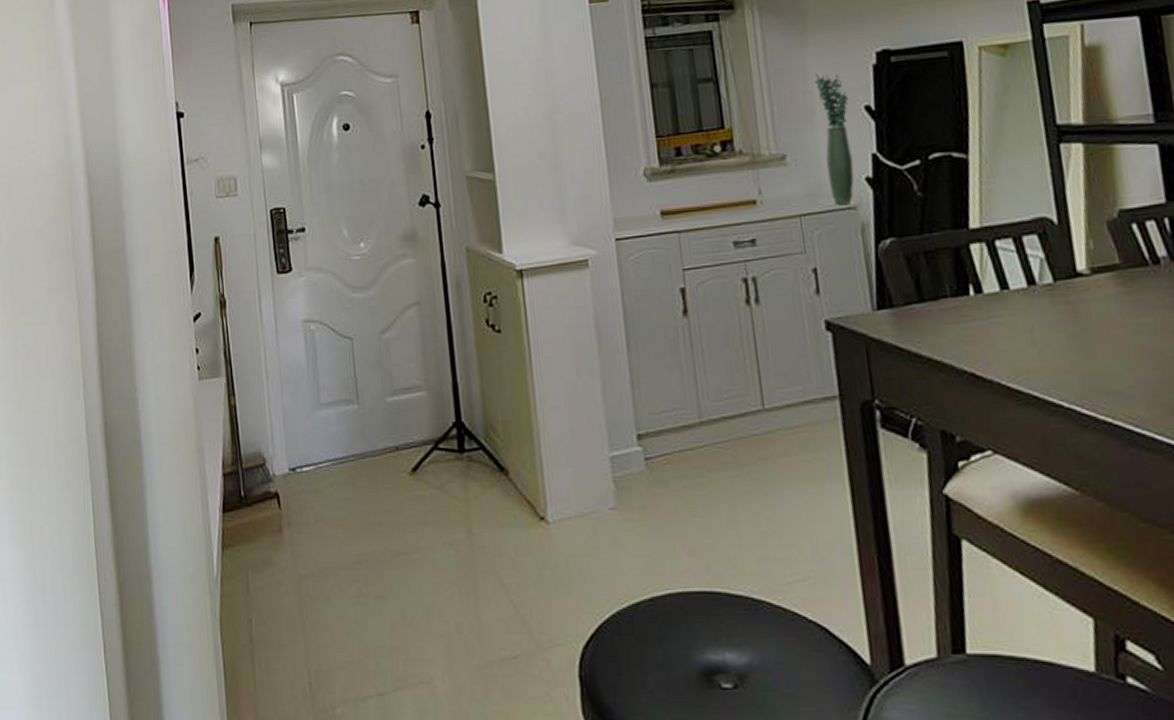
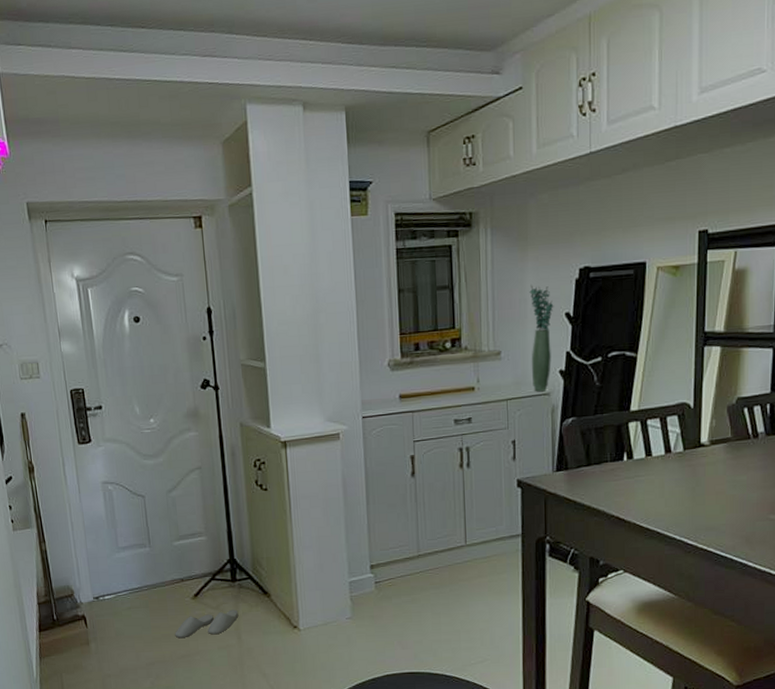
slippers: none [387,491,469,529] -> present [174,609,239,639]

